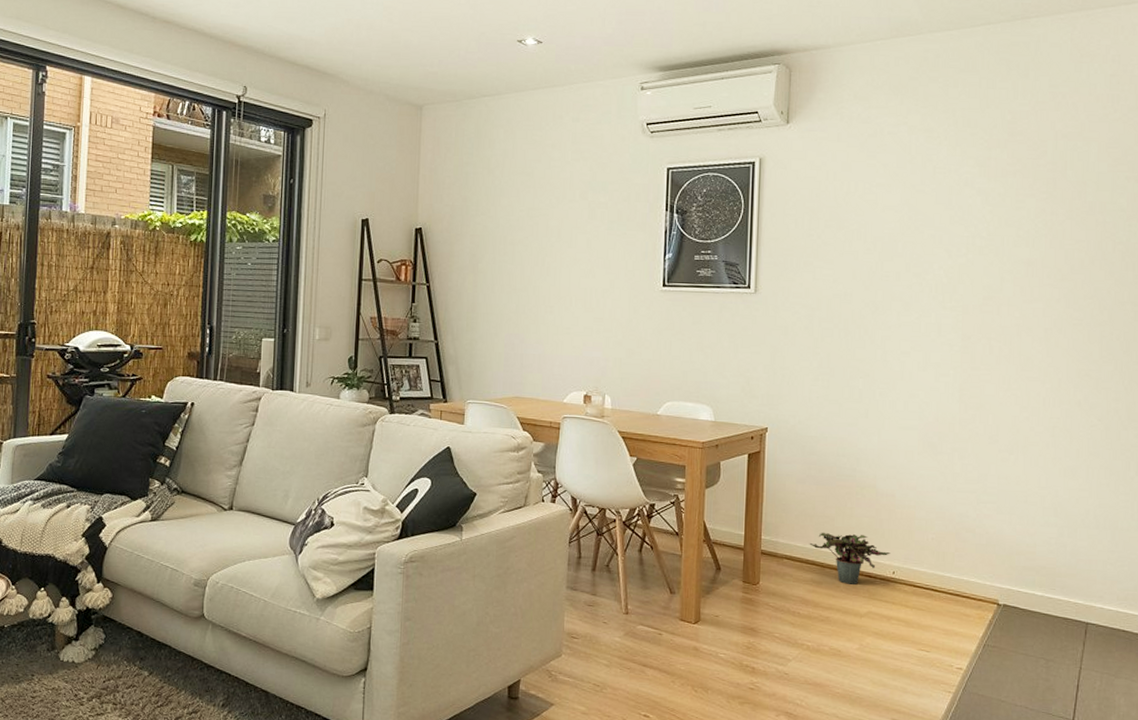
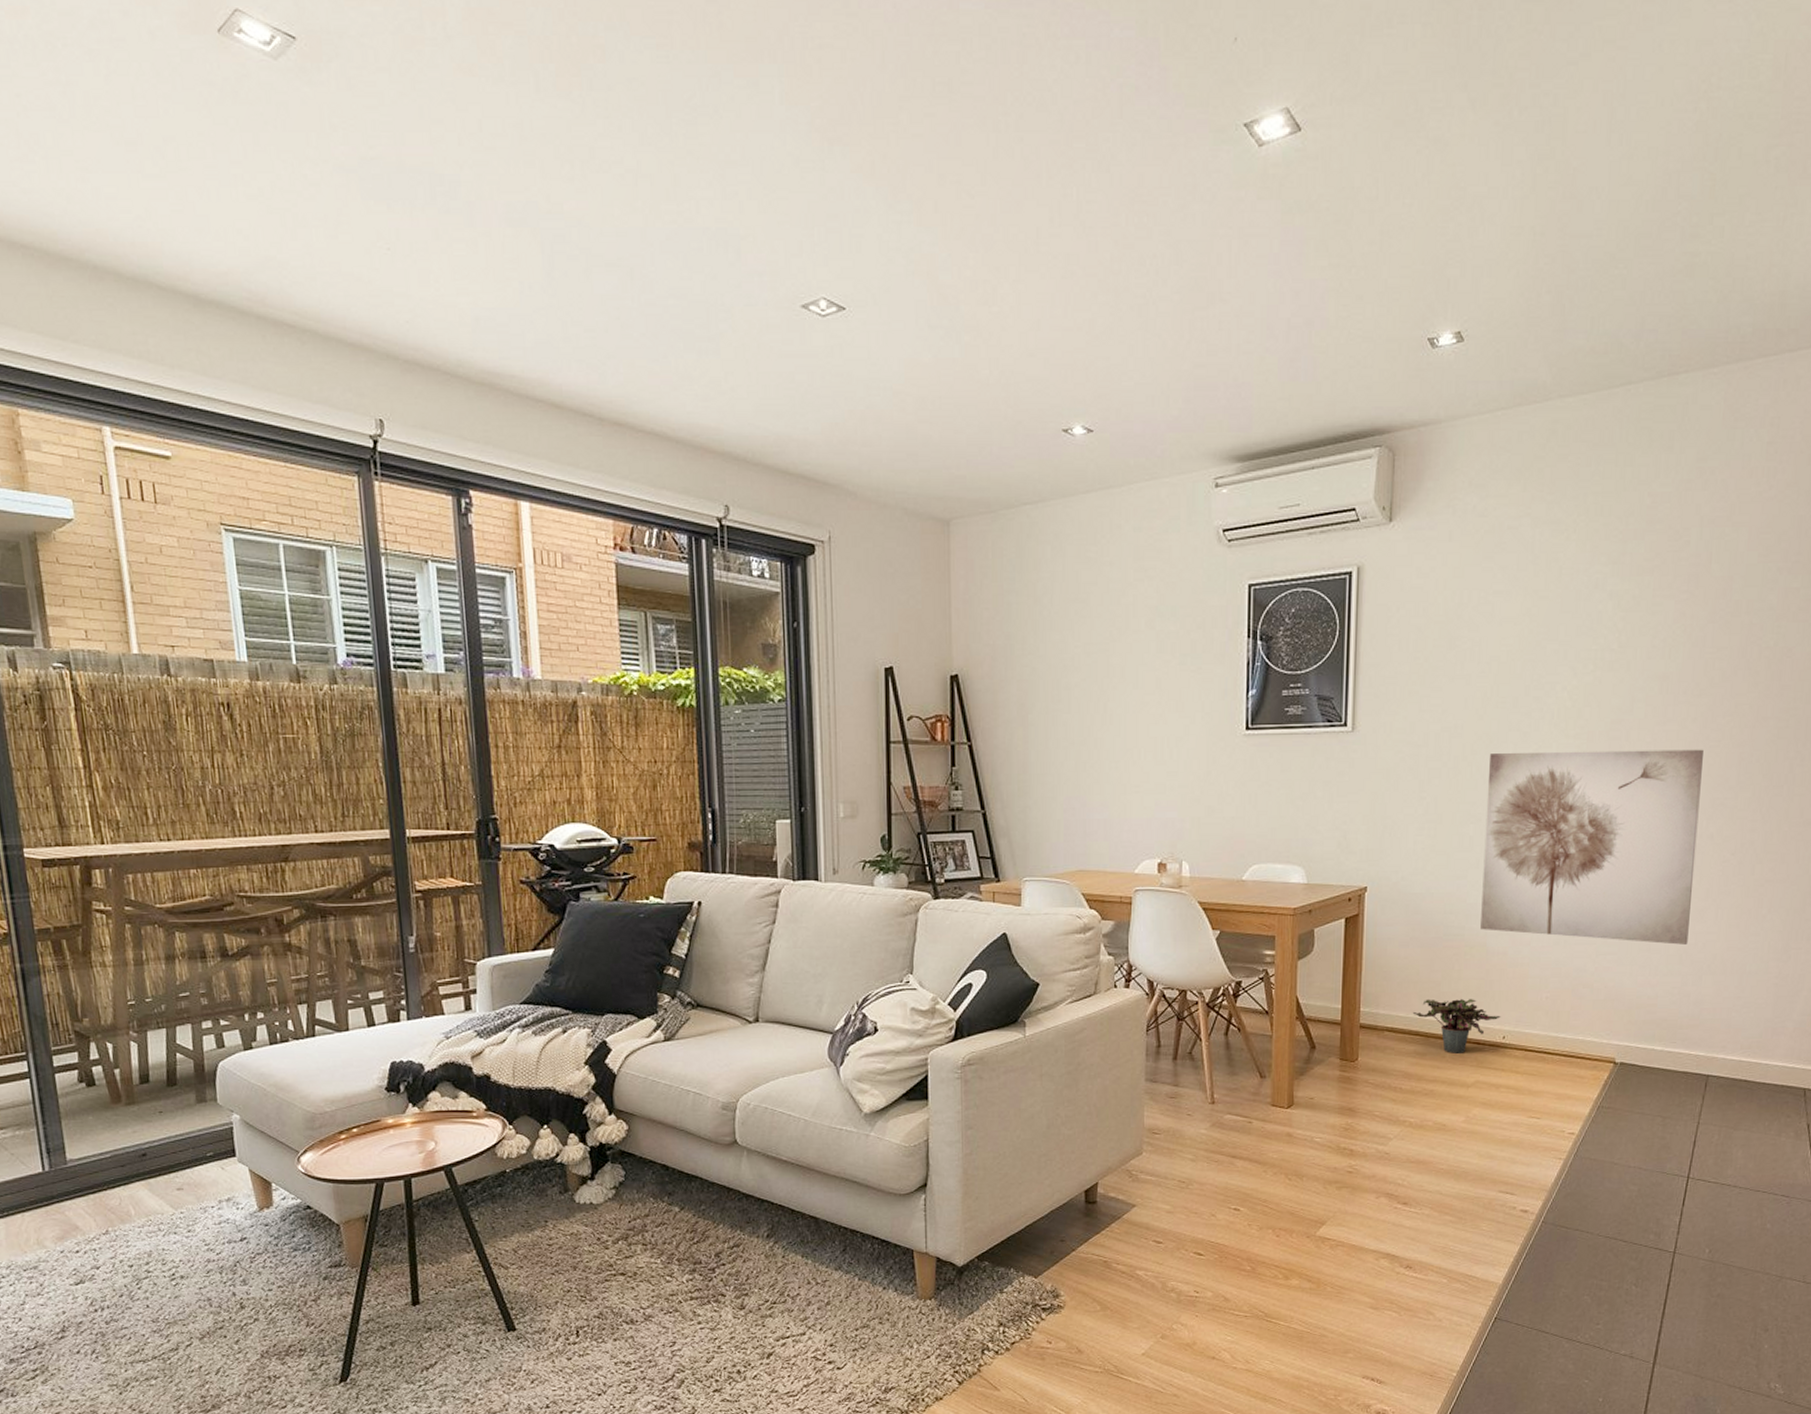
wall art: none [870,319,1068,499] -> present [1480,749,1703,945]

